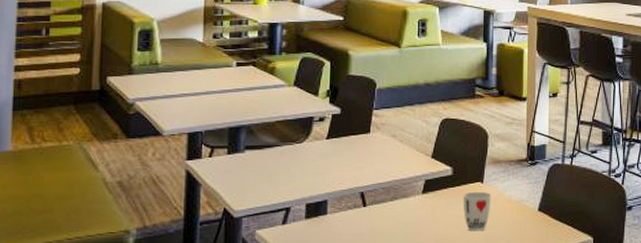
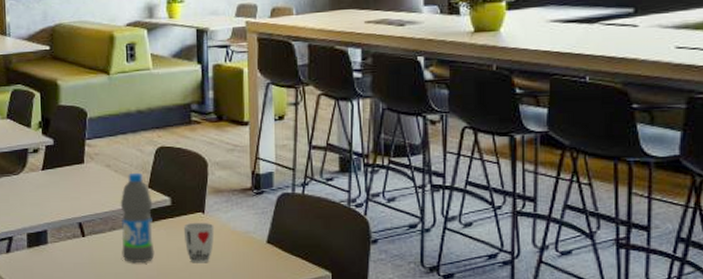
water bottle: none [402,143,435,233] -> present [120,172,155,264]

